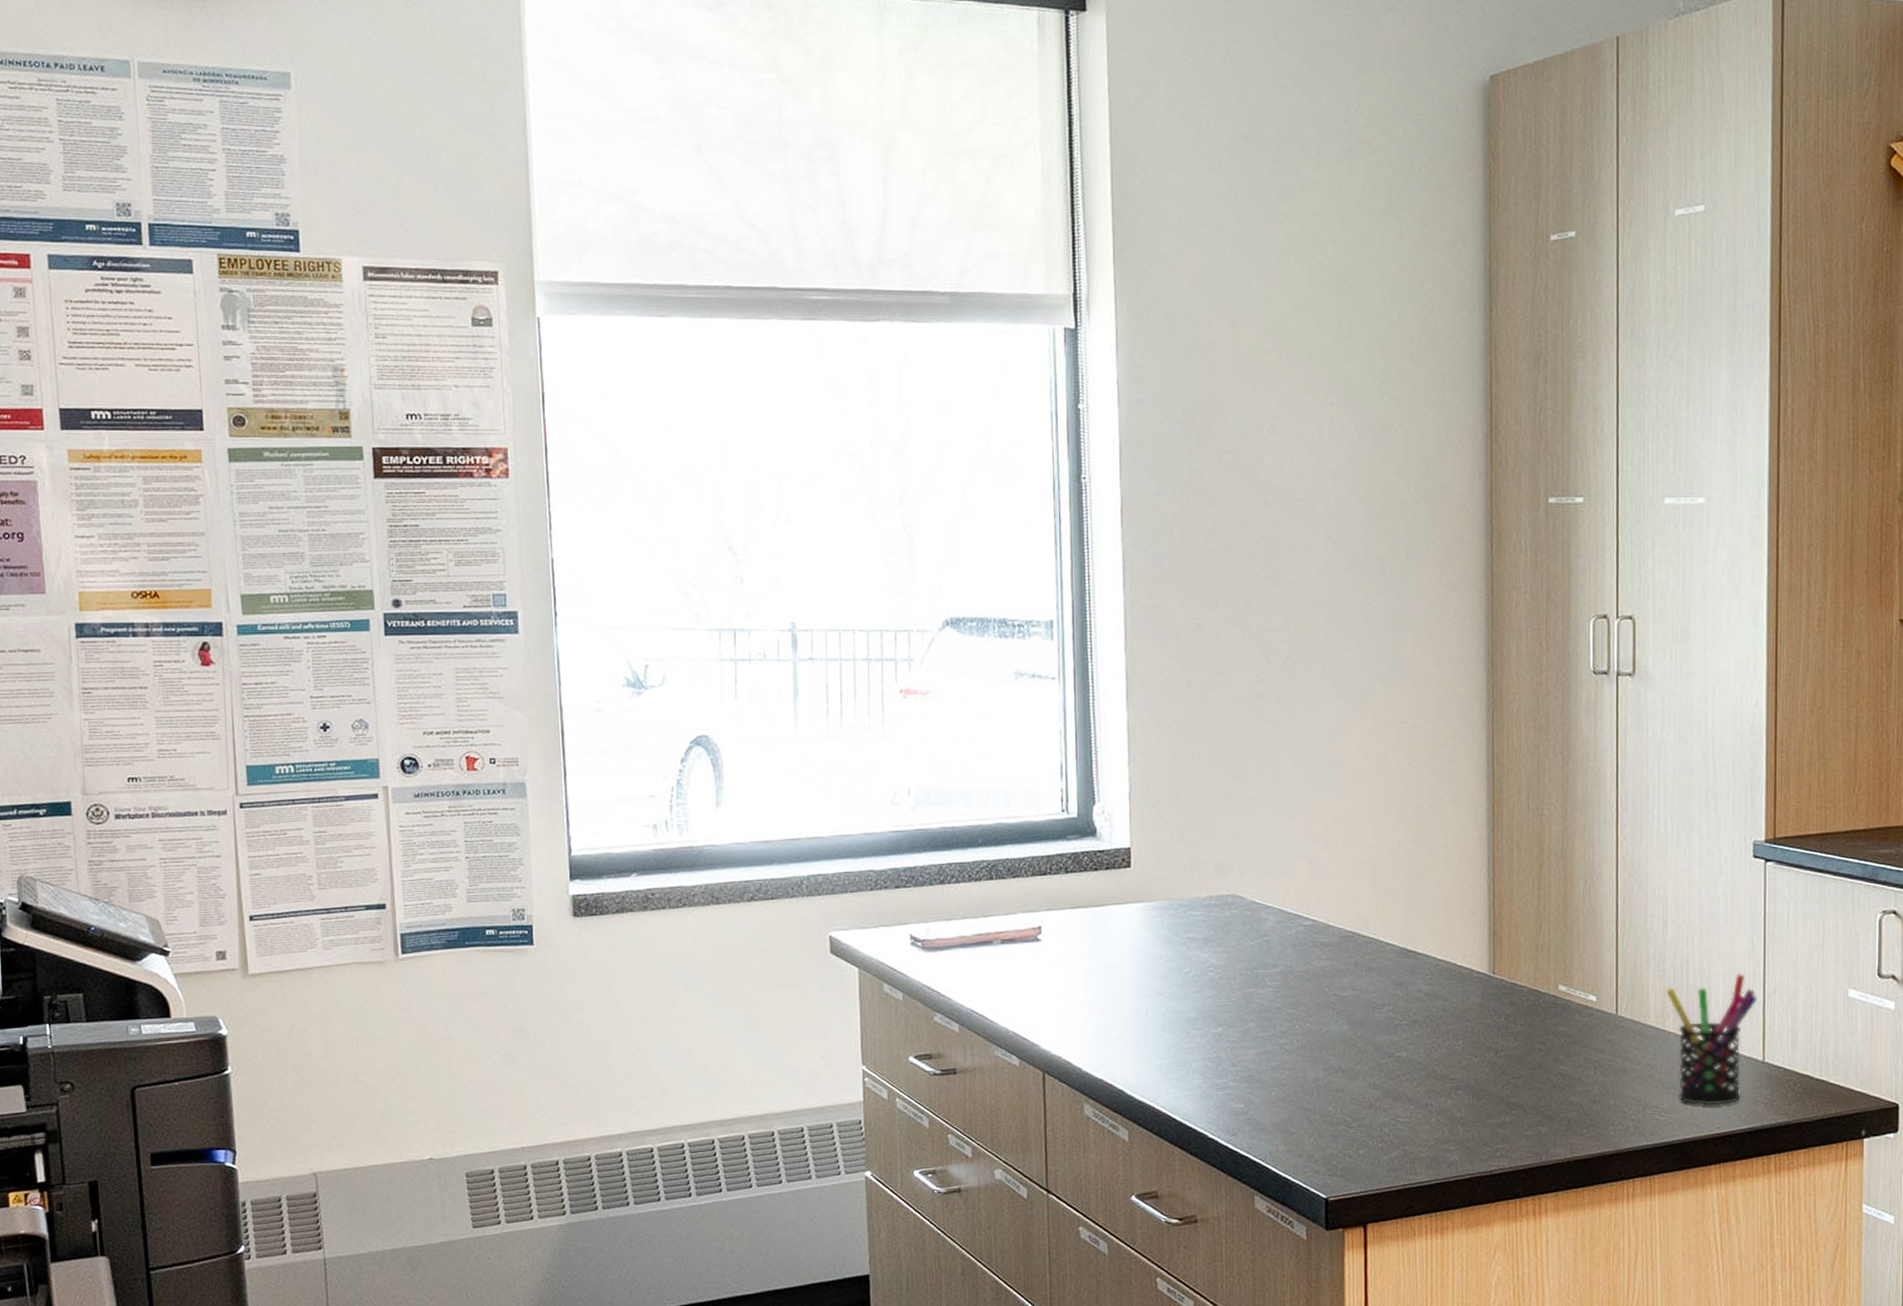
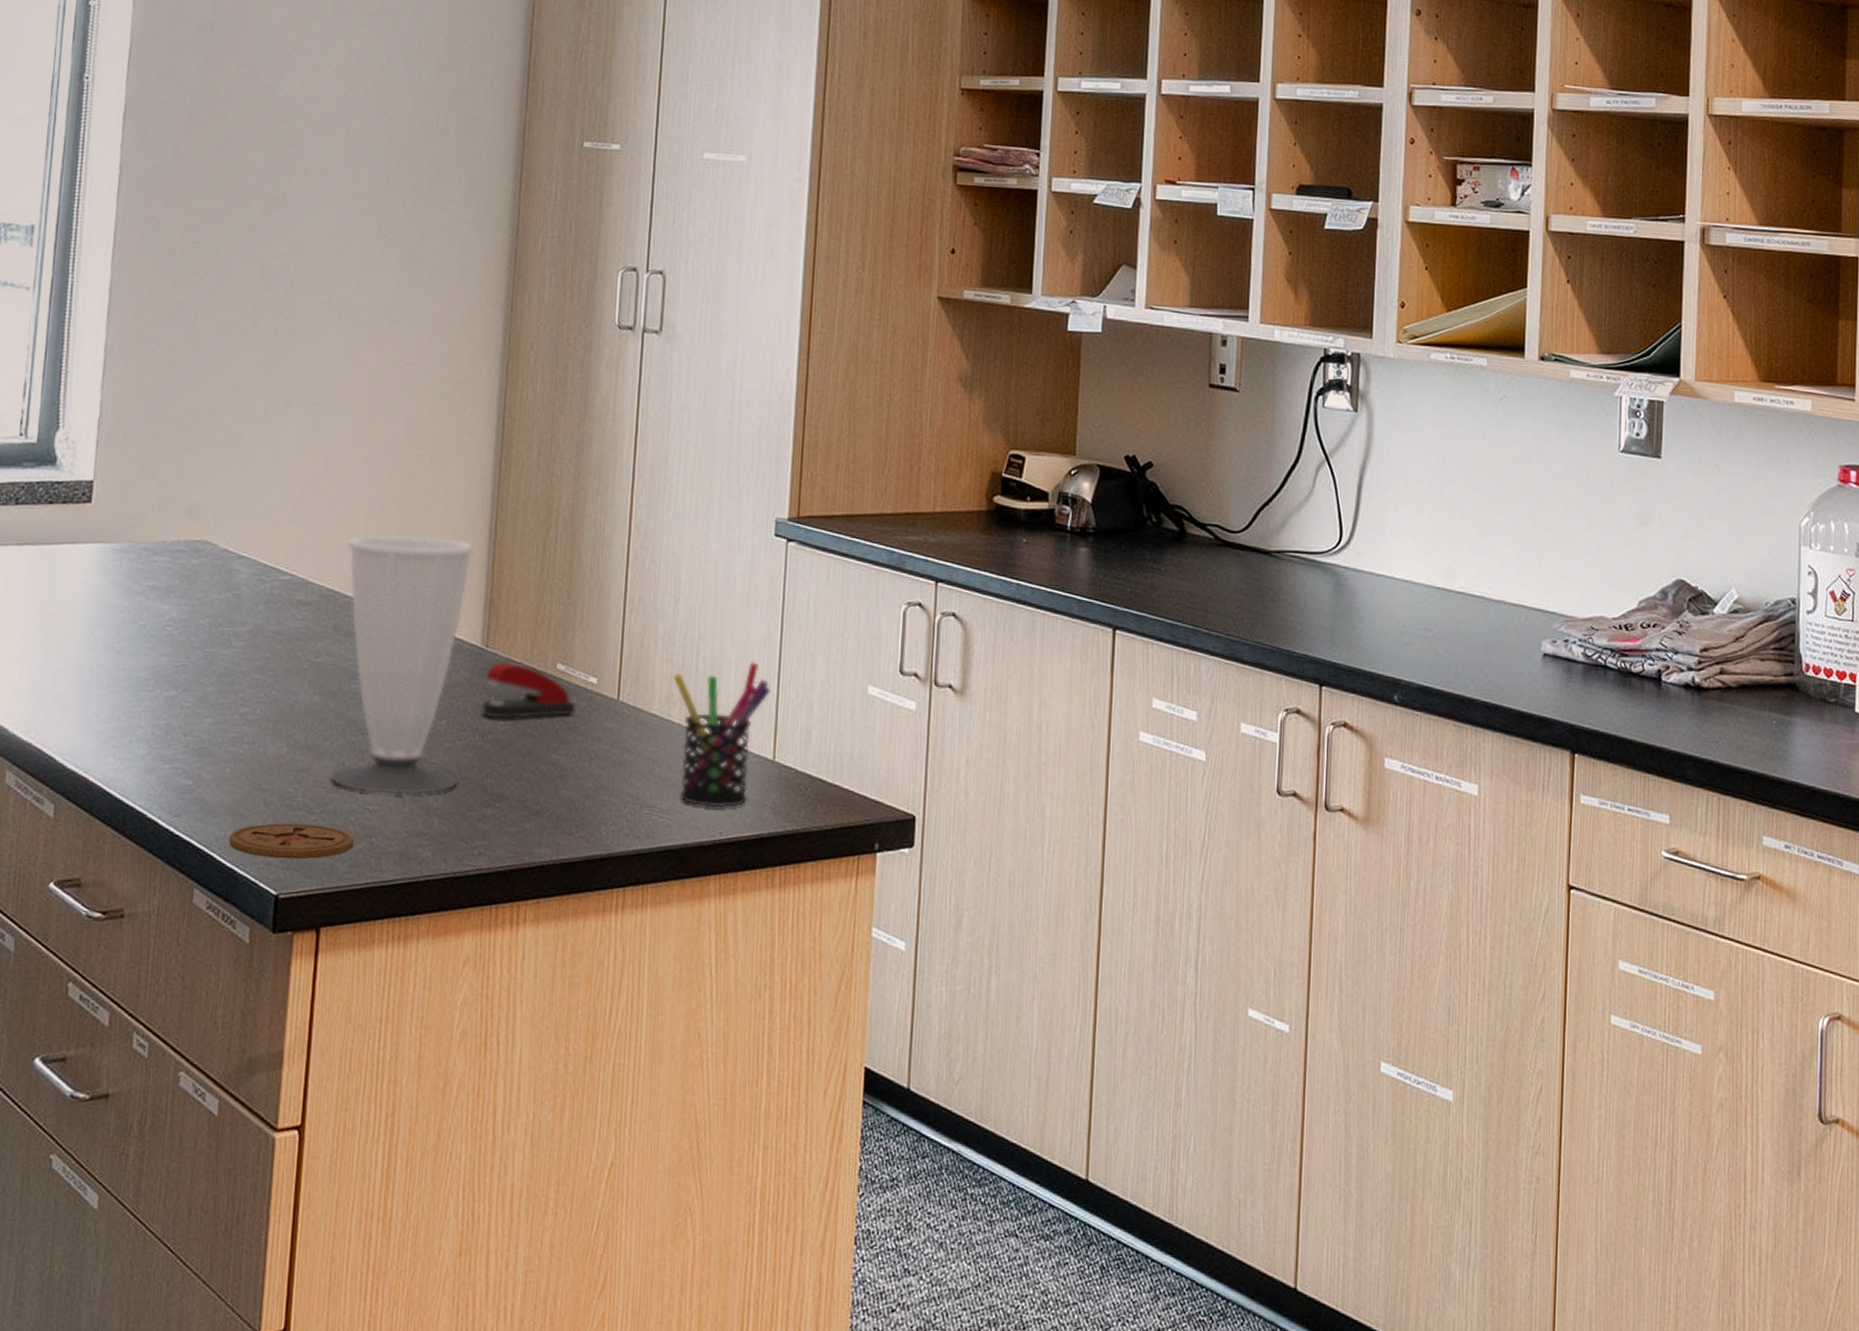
coaster: none [1281,1136,1390,1167] -> present [229,823,355,860]
cup: none [1360,878,1477,1108] -> present [330,534,474,795]
stapler: none [1494,986,1578,1037] -> present [482,661,576,719]

